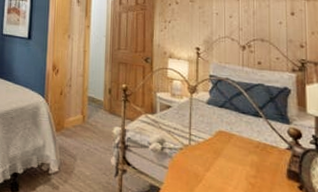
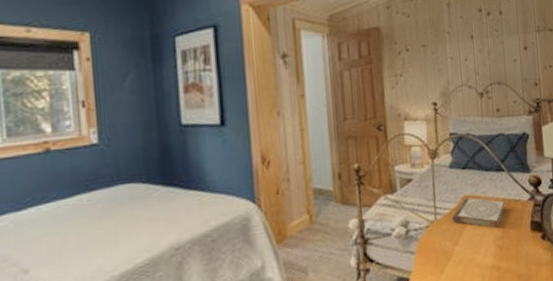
book: none [206,133,260,167] -> present [452,198,505,229]

